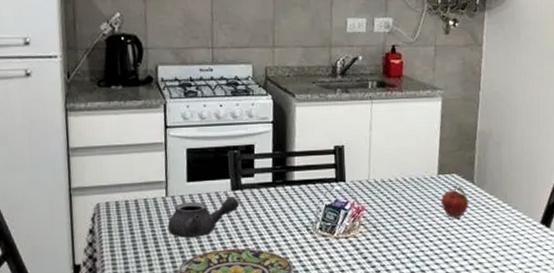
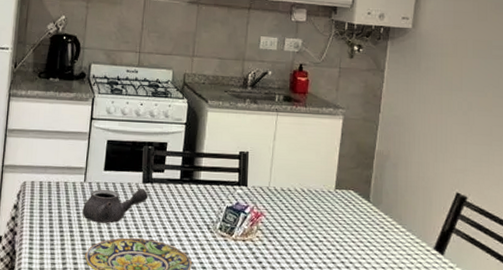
fruit: present [440,184,469,218] -> none [336,200,364,234]

